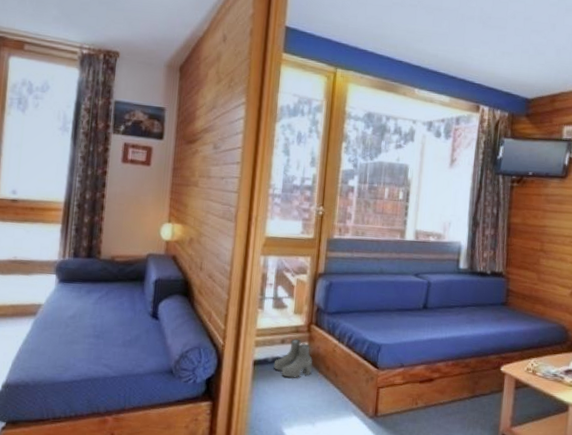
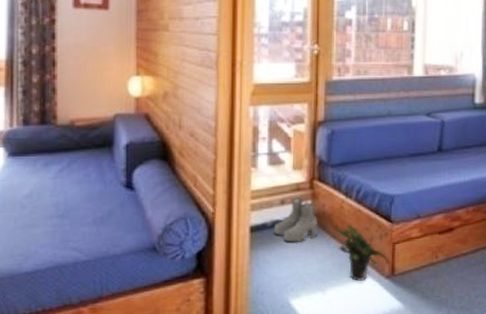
potted plant: none [326,366,375,418] -> present [334,224,391,281]

